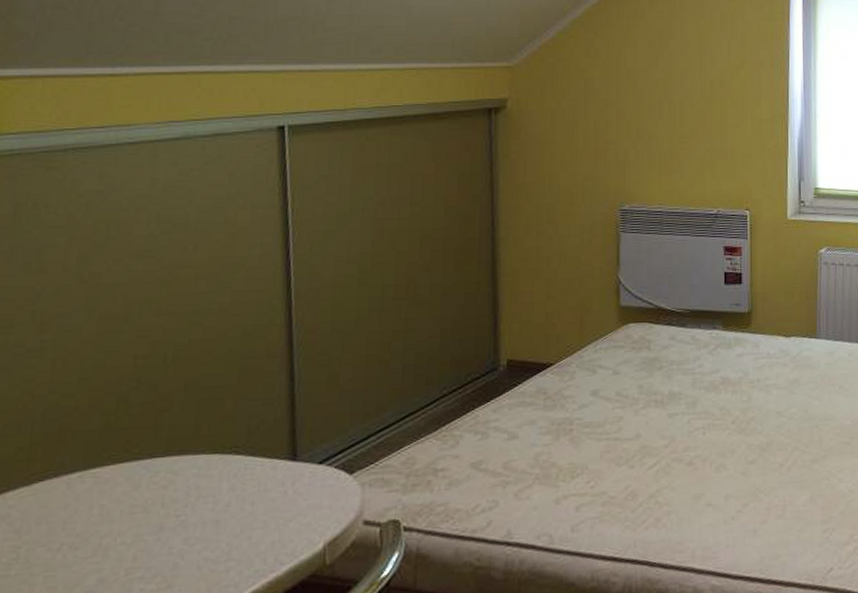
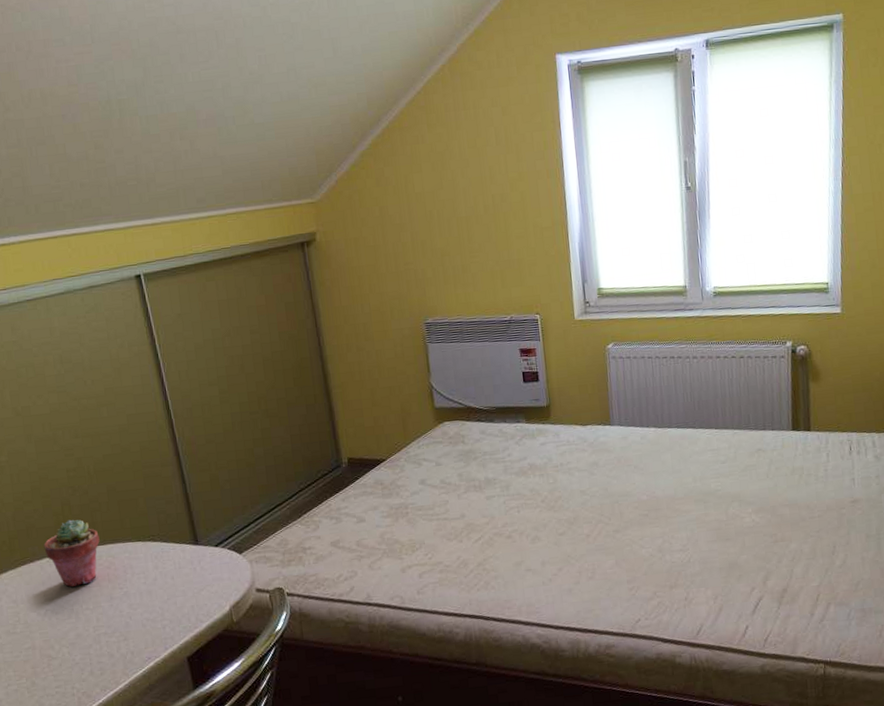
potted succulent: none [78,421,162,512] -> present [43,519,100,587]

